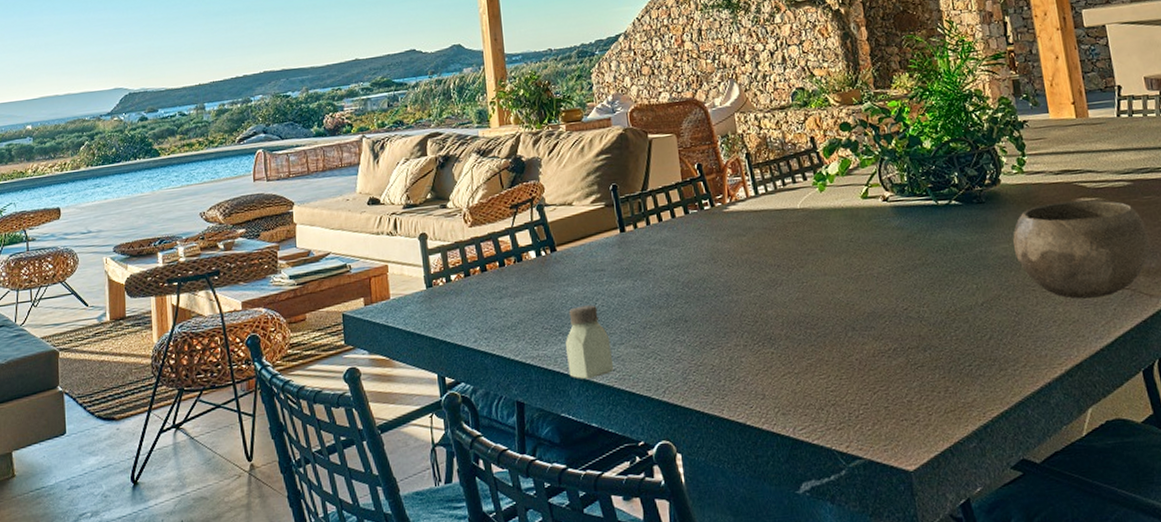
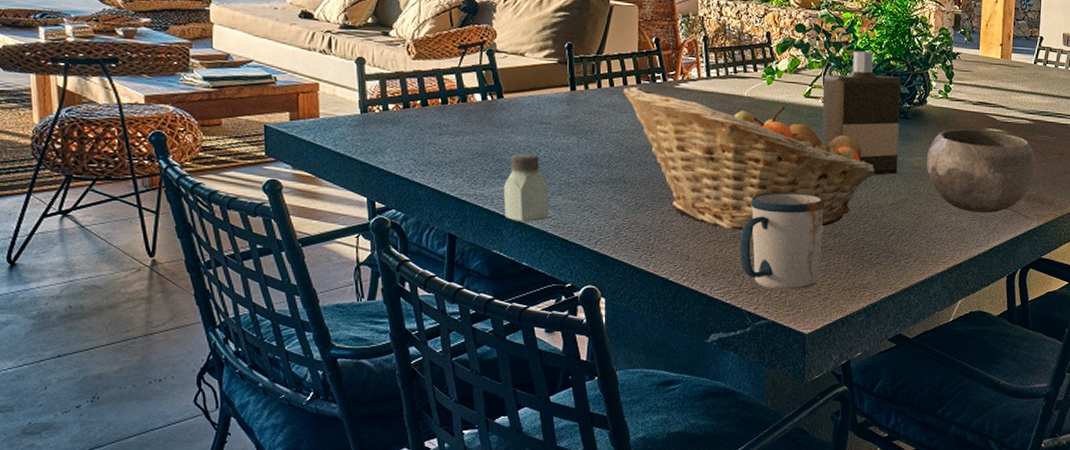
fruit basket: none [671,212,957,359] -> present [622,86,875,231]
mug: none [817,304,914,422] -> present [740,192,826,290]
bottle: none [878,137,982,273] -> present [822,51,901,175]

